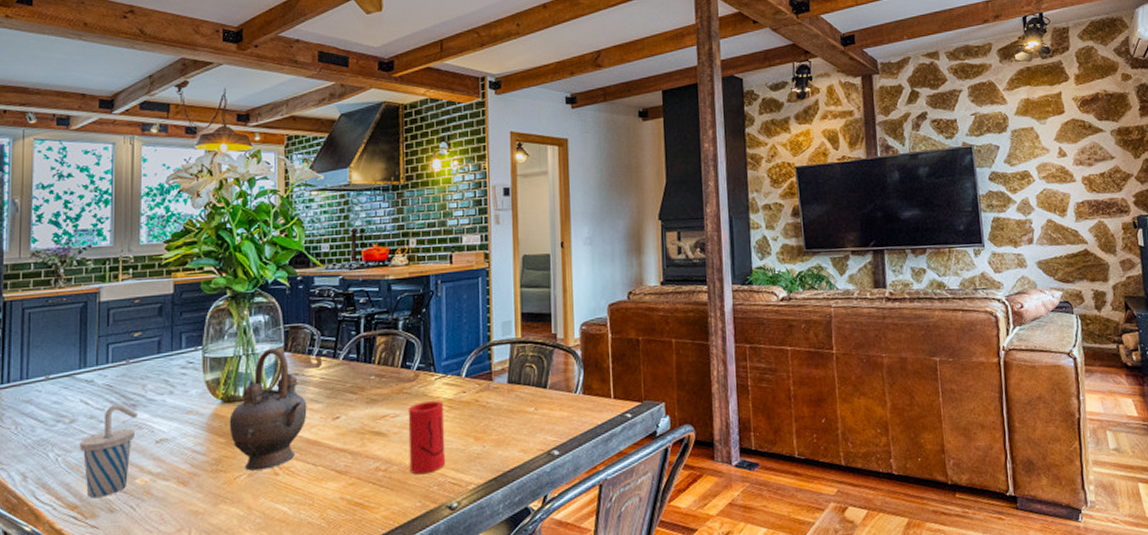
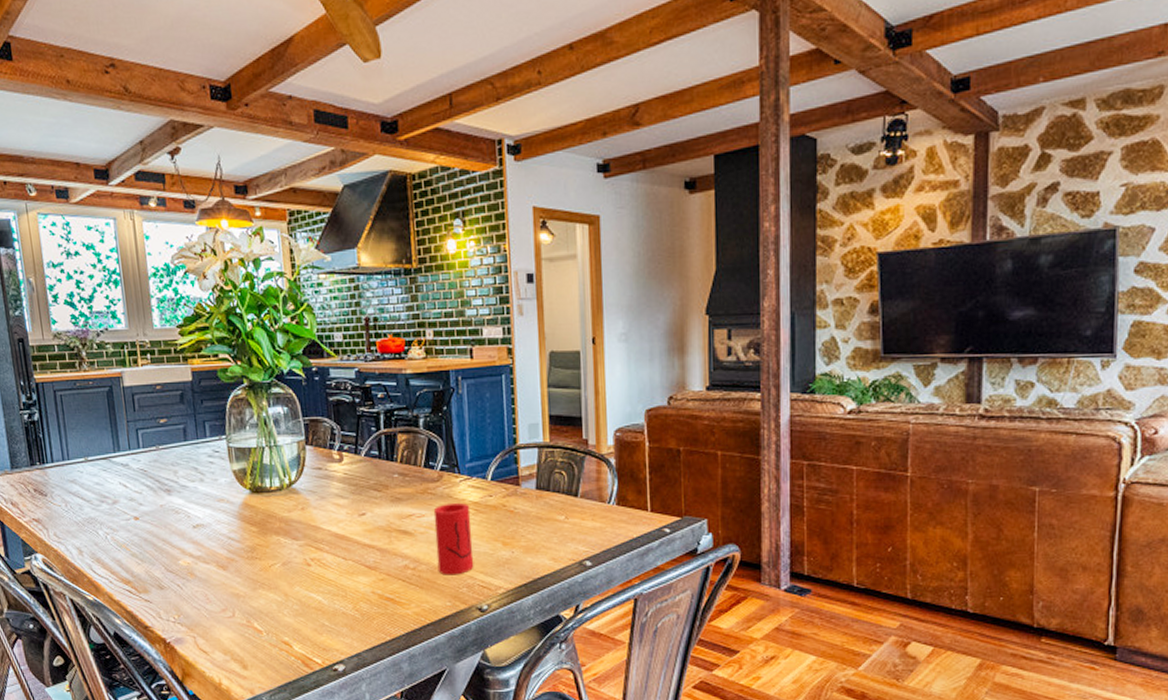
cup: present [80,404,138,498] -> none [124,489,173,574]
teapot: present [229,347,307,471] -> none [259,440,334,560]

